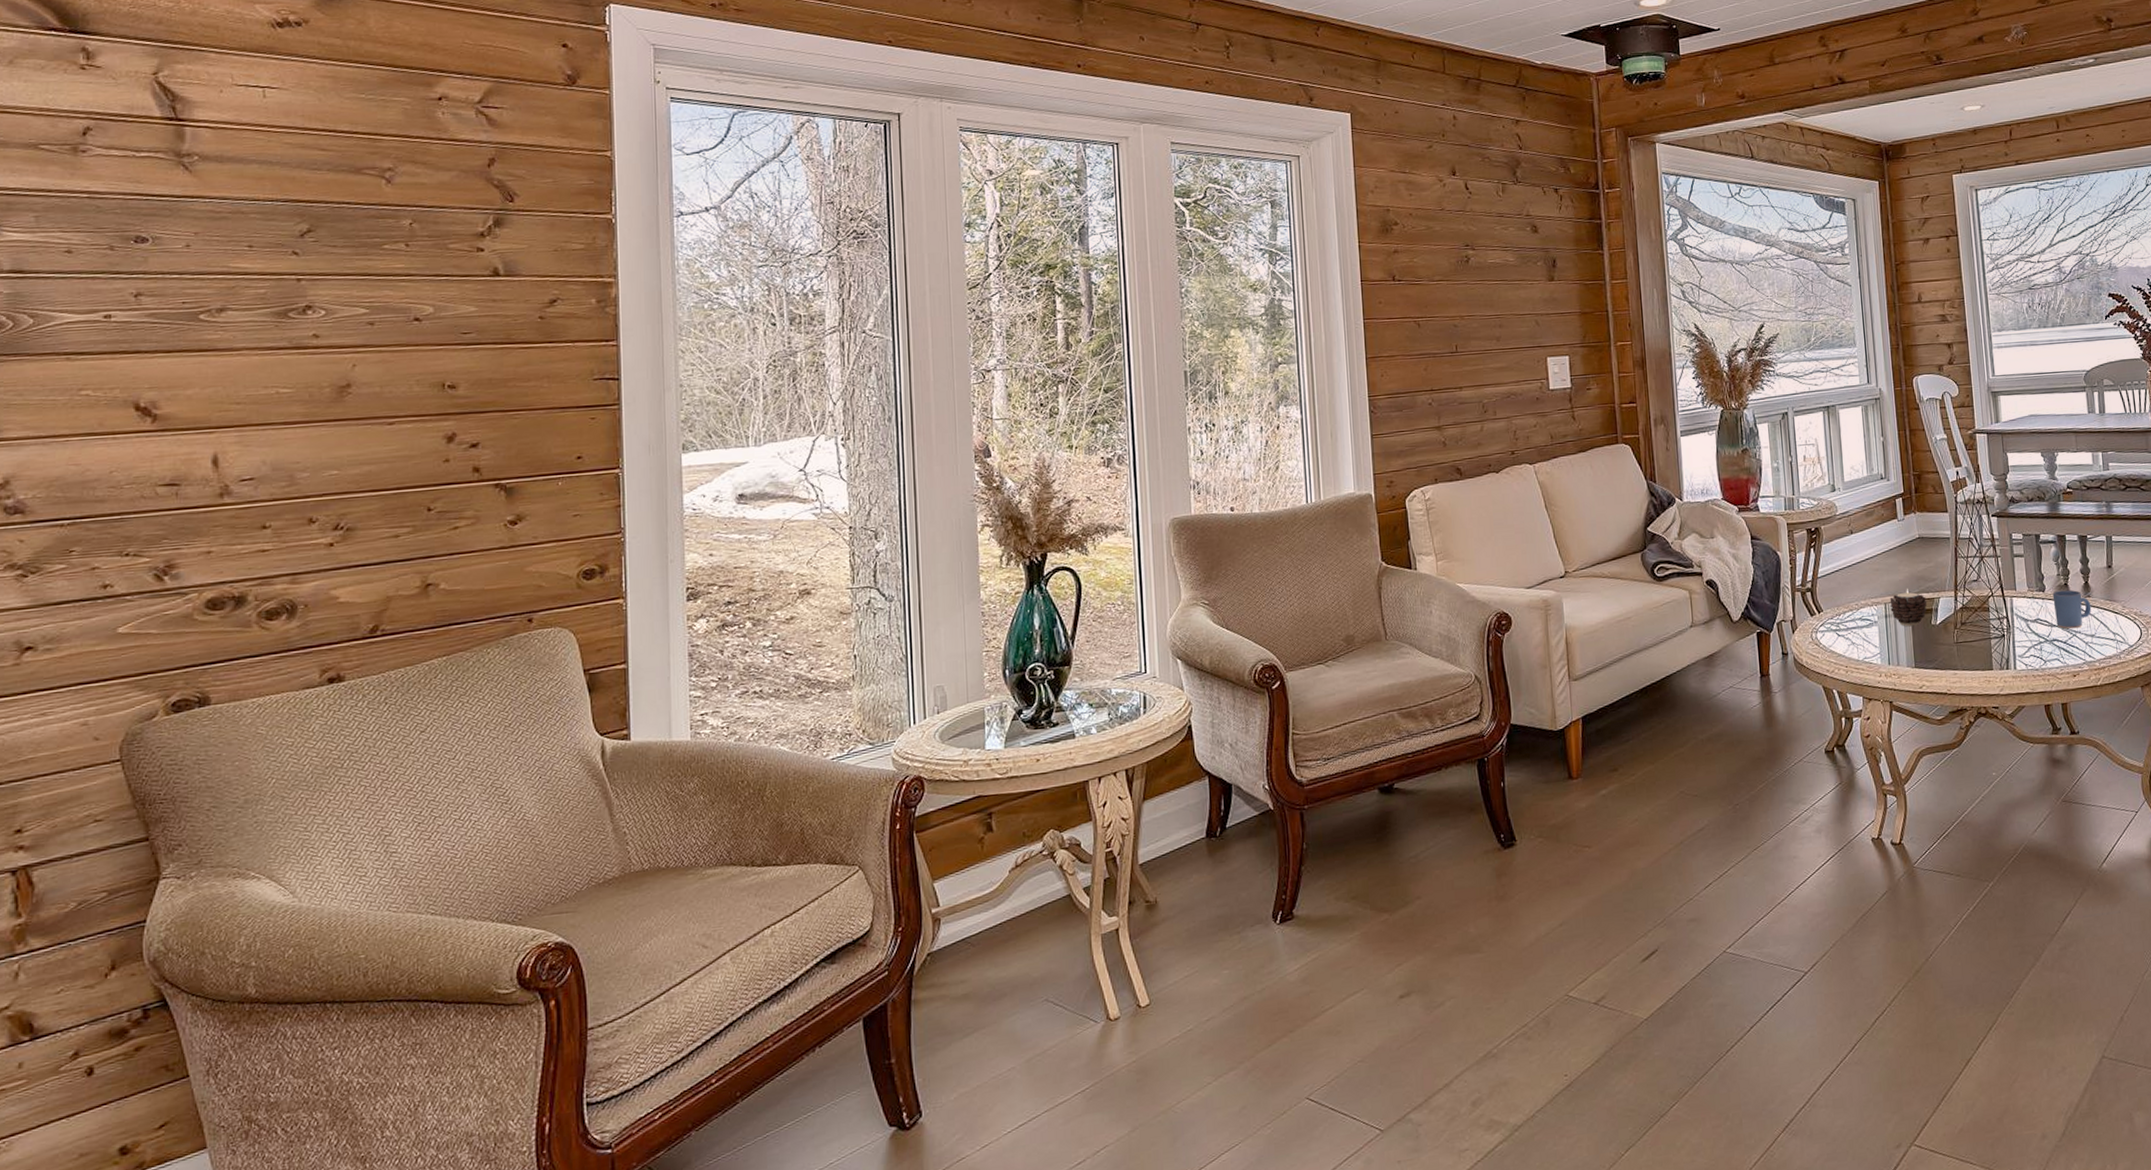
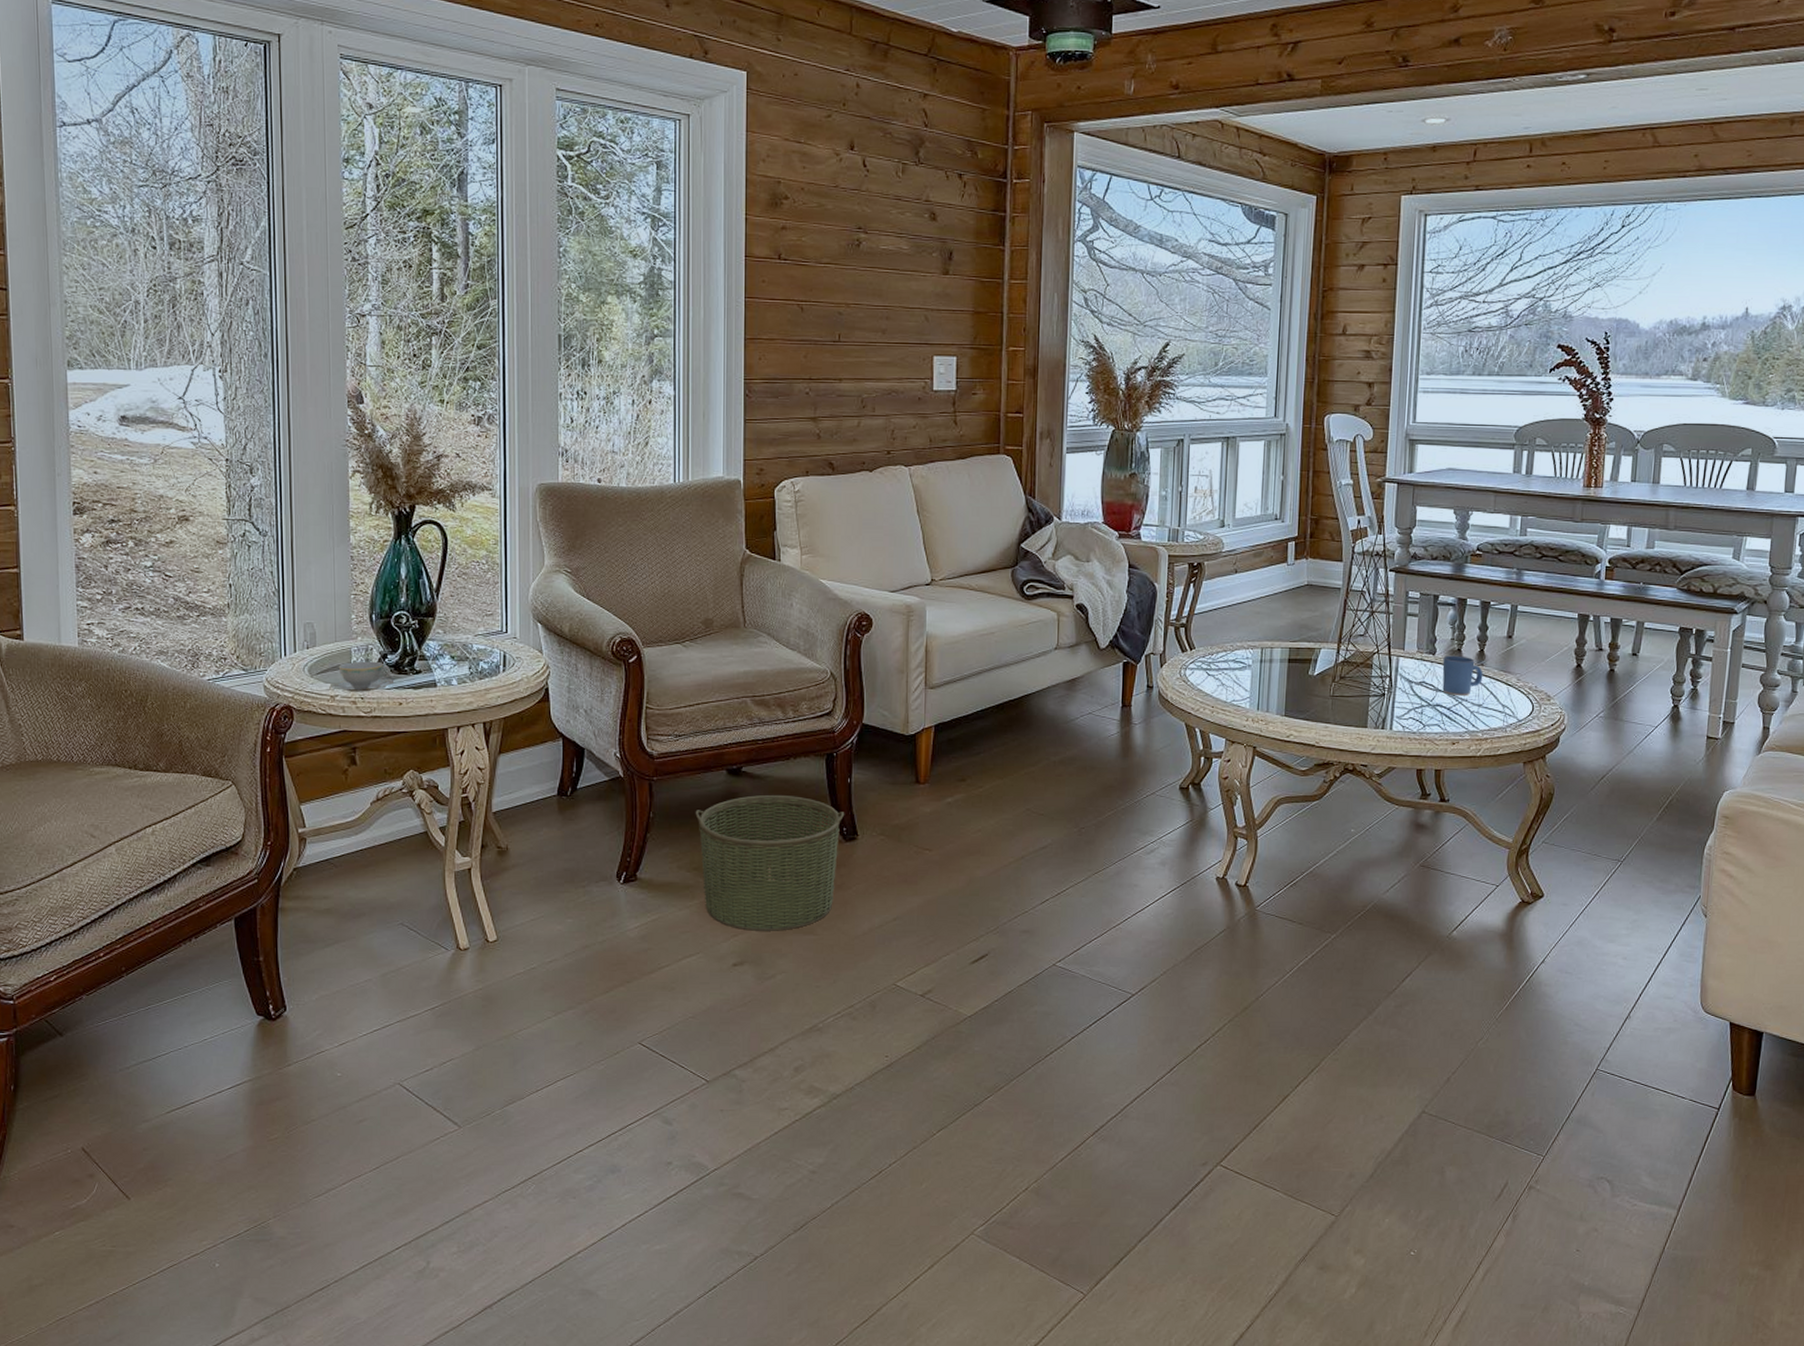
teacup: none [963,718,1030,754] -> present [331,661,393,692]
basket: none [1349,807,1501,958] -> present [695,794,845,931]
candle: present [1889,589,1927,627] -> none [1267,636,1306,675]

